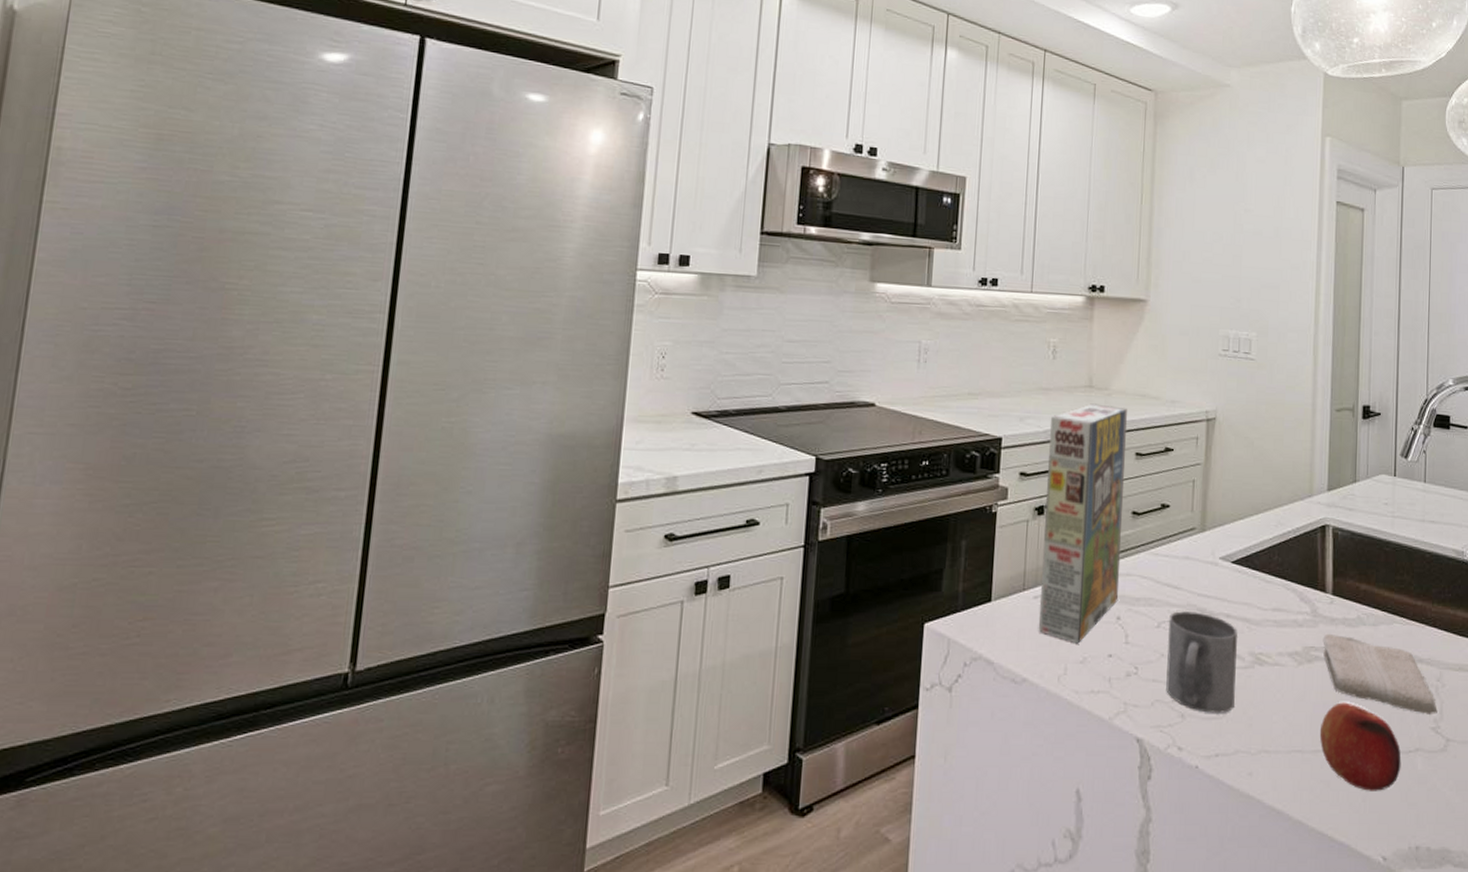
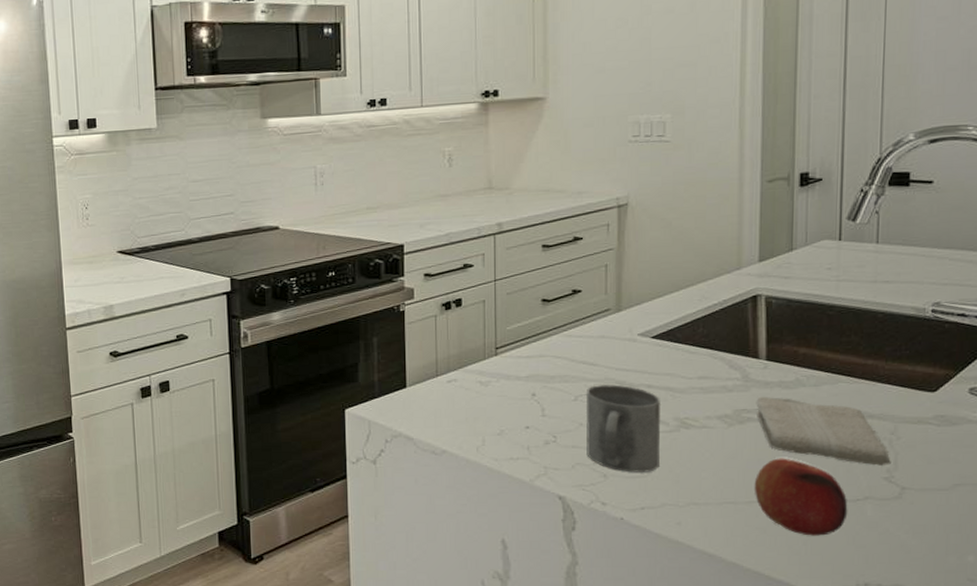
cereal box: present [1039,403,1128,644] -> none [451,203,533,419]

